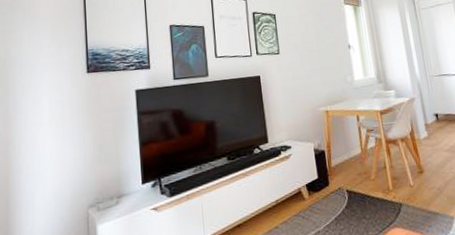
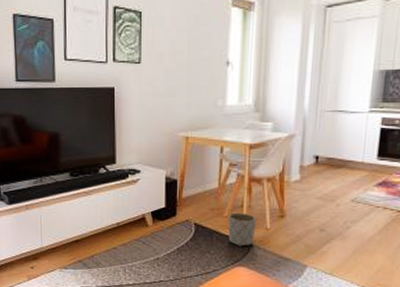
planter: none [375,173,403,207] -> present [228,212,257,246]

